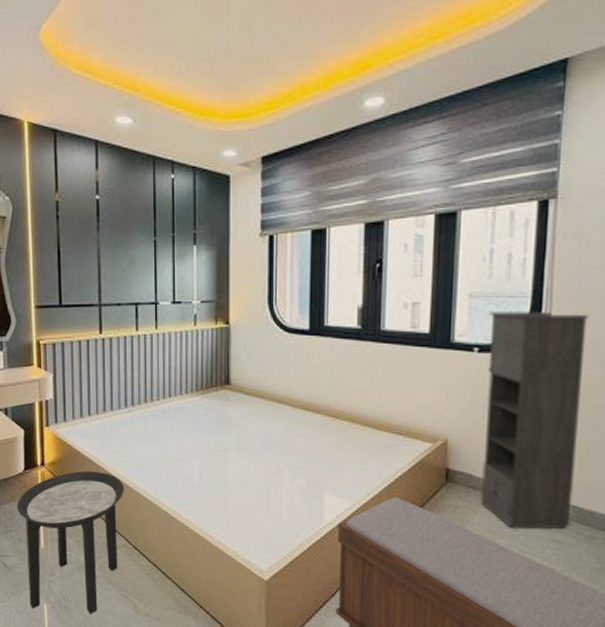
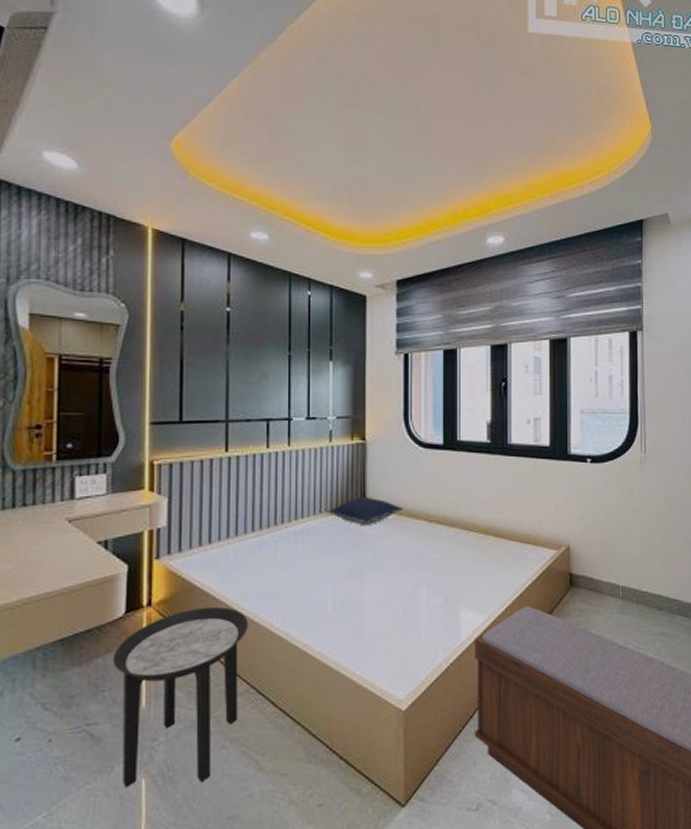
pillow: none [193,379,267,408] -> present [327,497,403,526]
storage cabinet: present [479,310,590,529] -> none [596,425,674,626]

